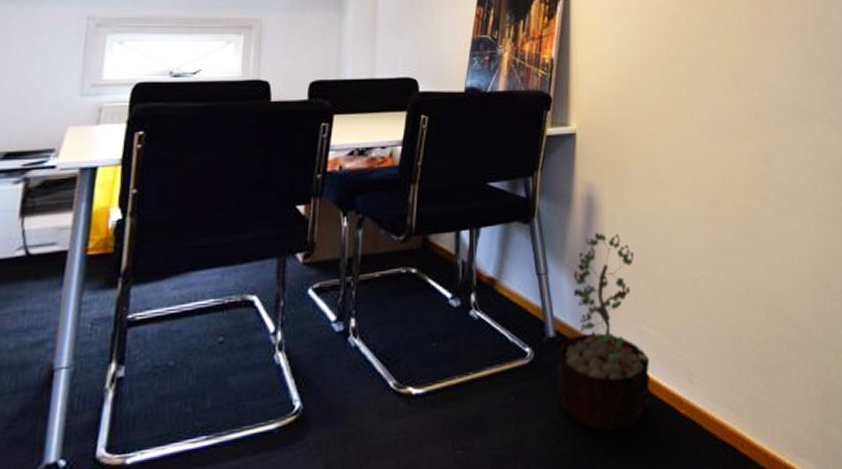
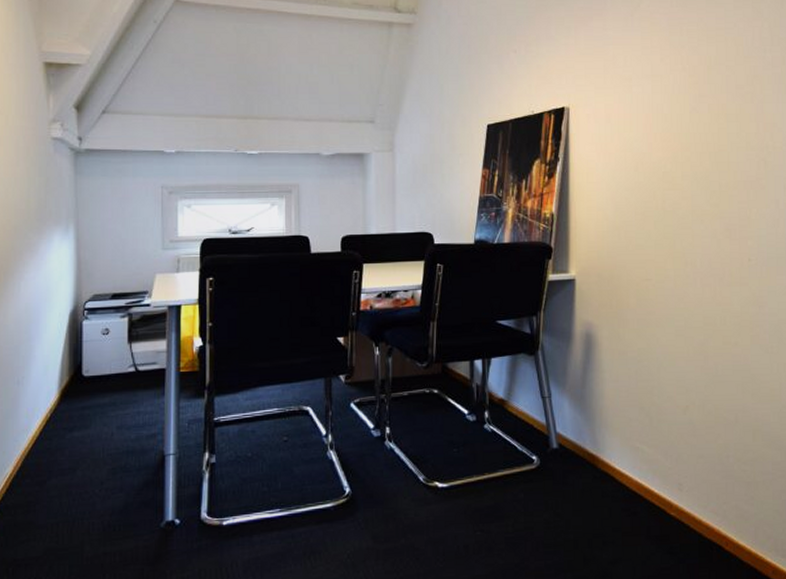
decorative plant: present [557,232,651,432] -> none [560,364,643,526]

